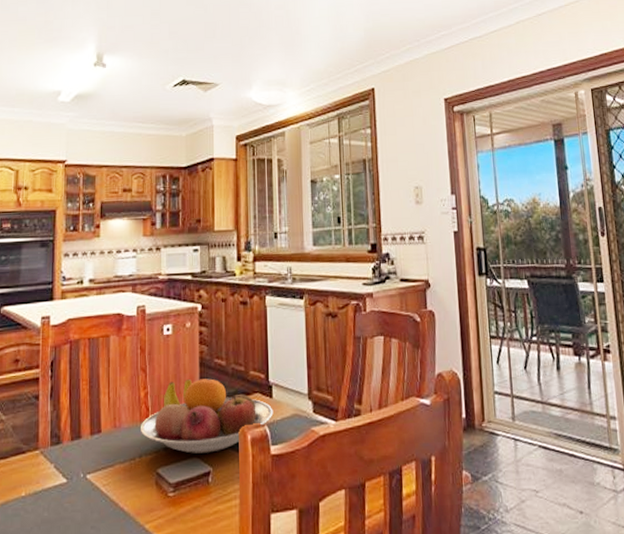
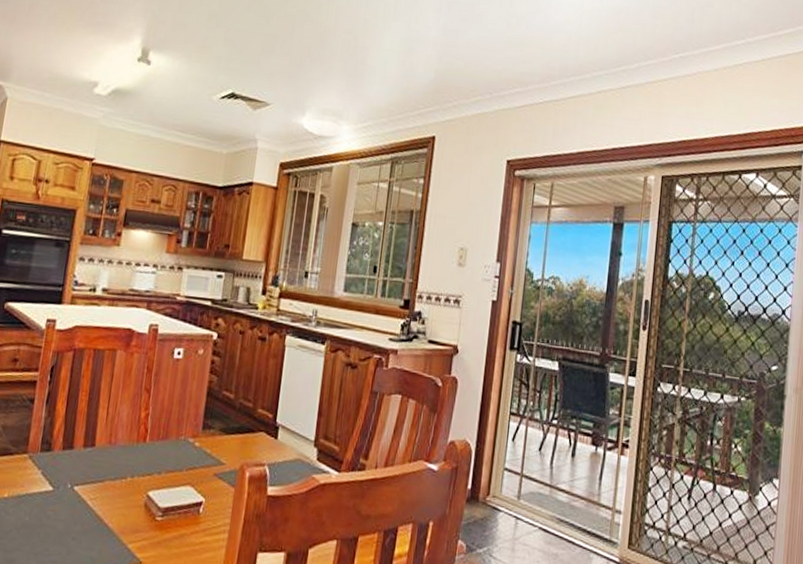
fruit bowl: present [140,378,273,454] -> none [135,406,276,484]

